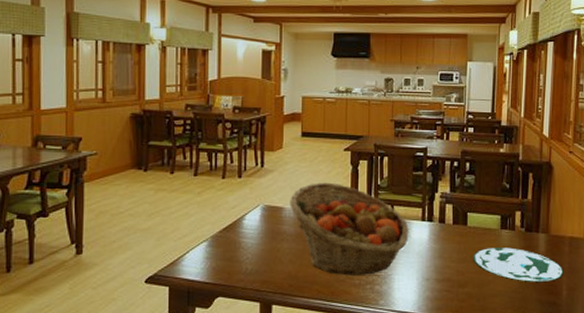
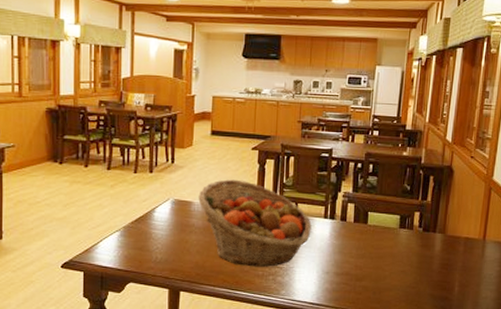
plate: present [473,247,564,282] -> none [371,245,457,278]

